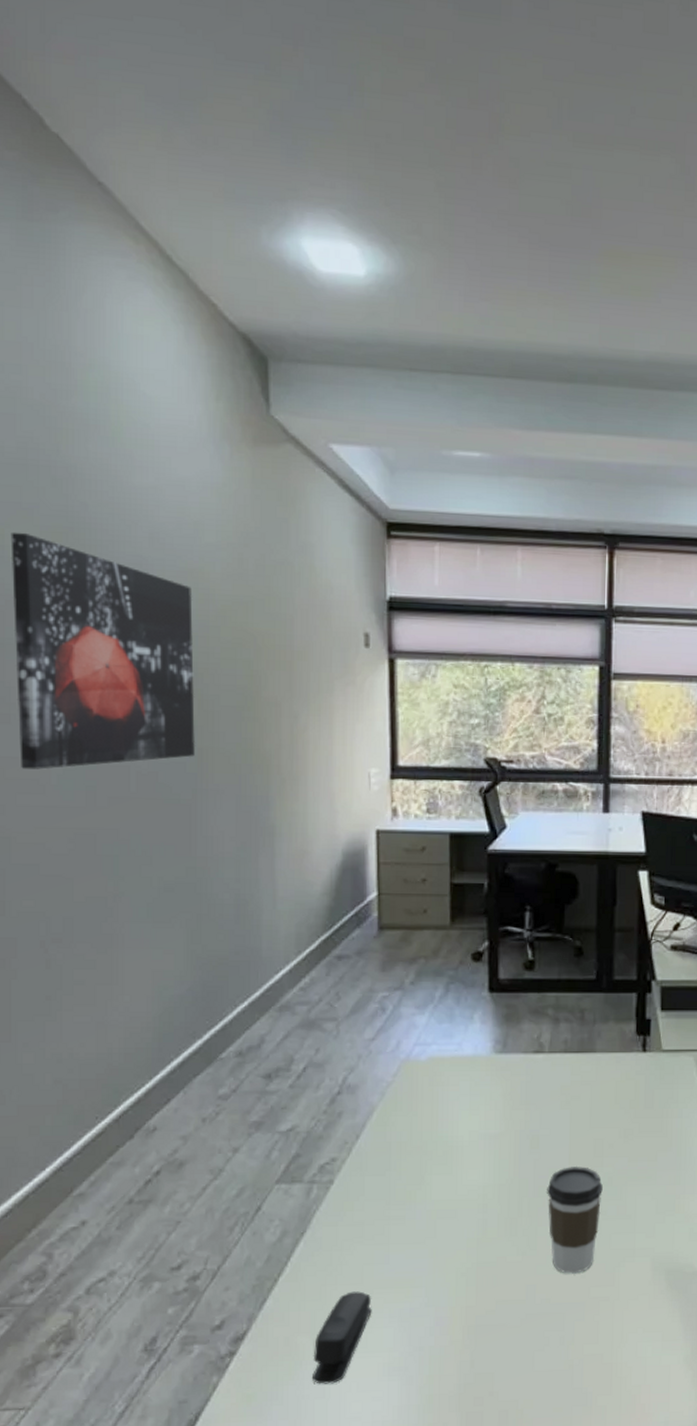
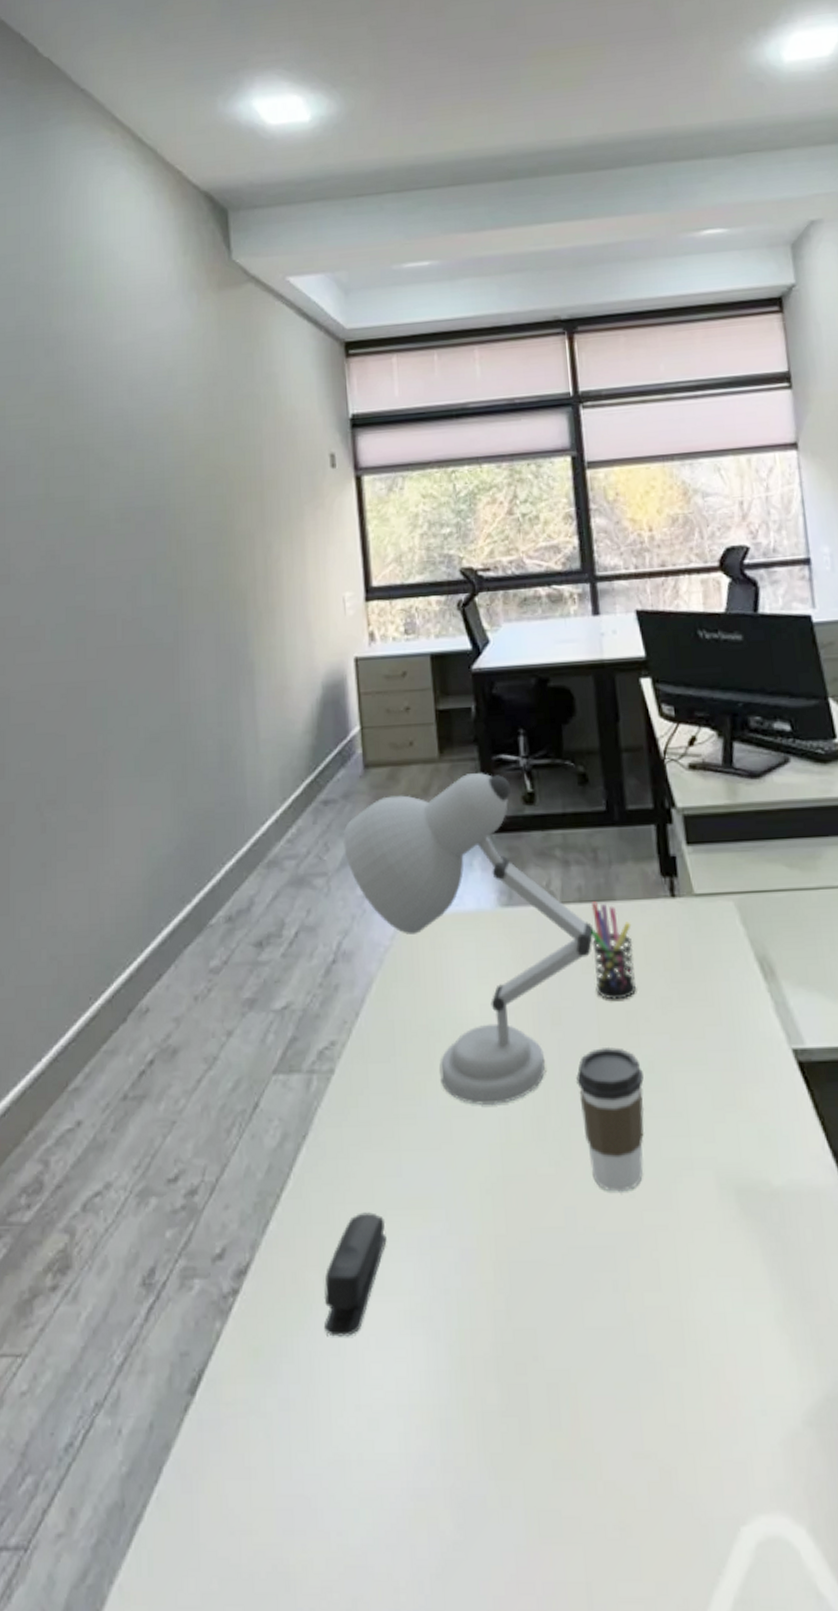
wall art: present [10,532,196,770] -> none [11,401,176,627]
desk lamp: none [354,941,575,1210] -> present [343,773,594,1106]
pen holder: none [571,1052,607,1130] -> present [591,902,636,1000]

